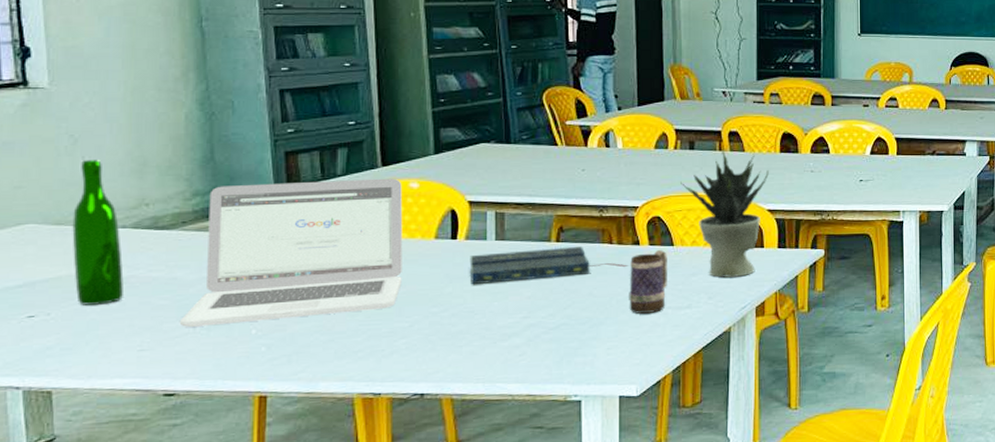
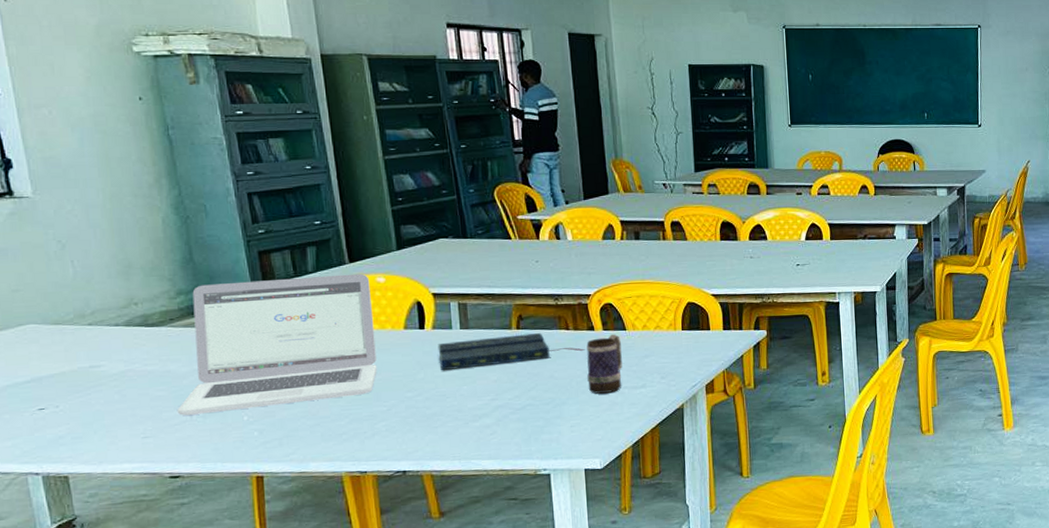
wine bottle: present [72,160,124,305] -> none [68,263,123,398]
potted plant: present [680,150,769,278] -> none [629,240,711,359]

